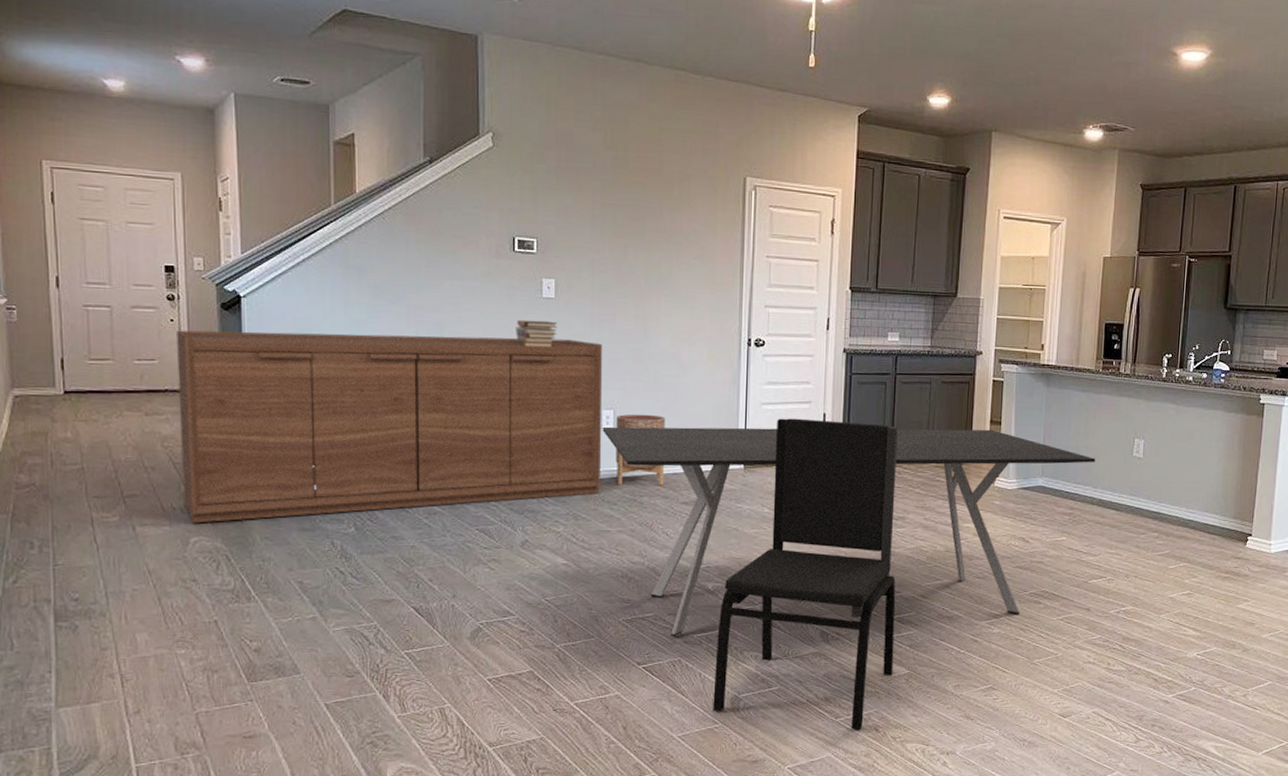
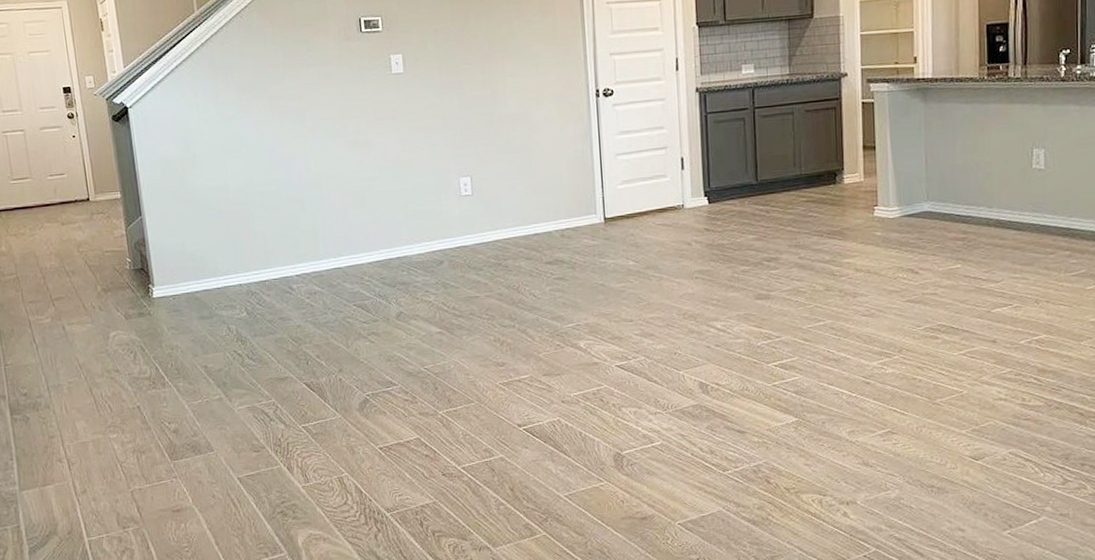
sideboard: present [177,330,603,524] -> none [79,111,466,319]
book stack: present [516,319,557,348] -> none [370,96,409,125]
dining table: present [602,426,1096,637] -> none [461,155,988,397]
planter: present [615,414,666,486] -> none [473,177,527,251]
dining chair: present [713,418,898,731] -> none [594,163,780,483]

